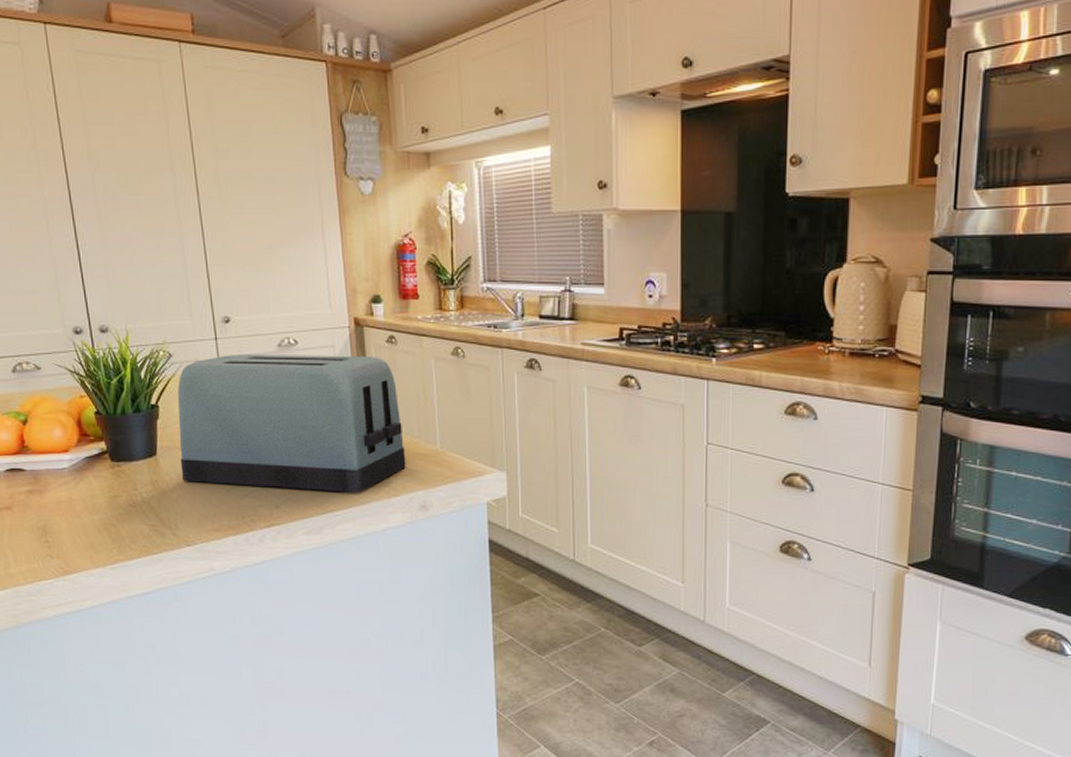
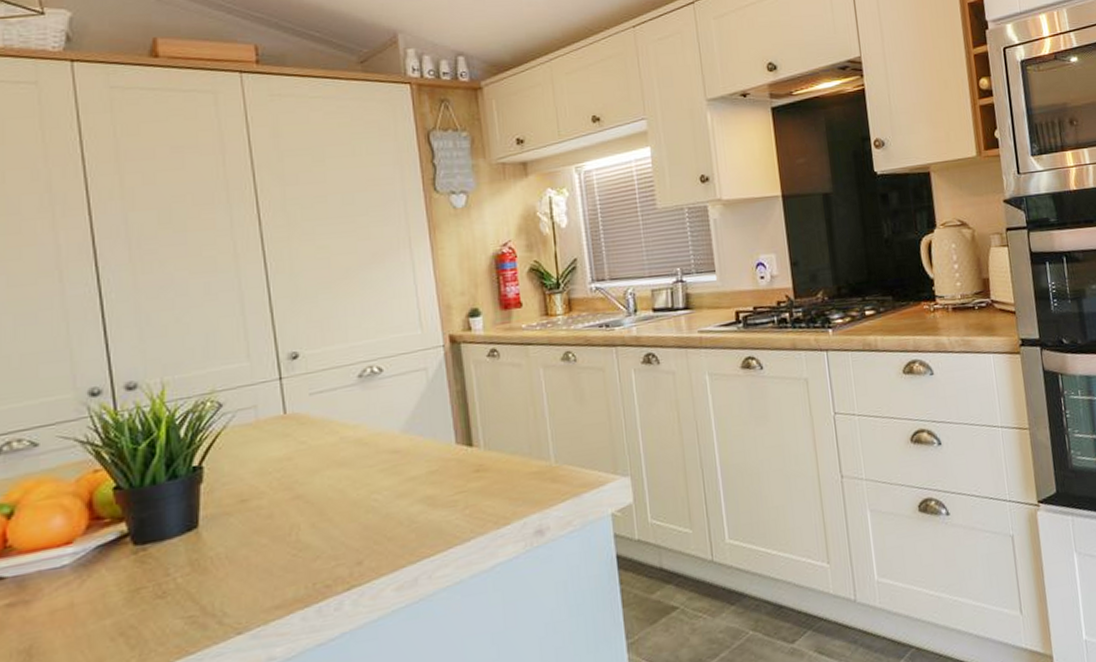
toaster: present [178,353,406,493] -> none [229,373,516,554]

